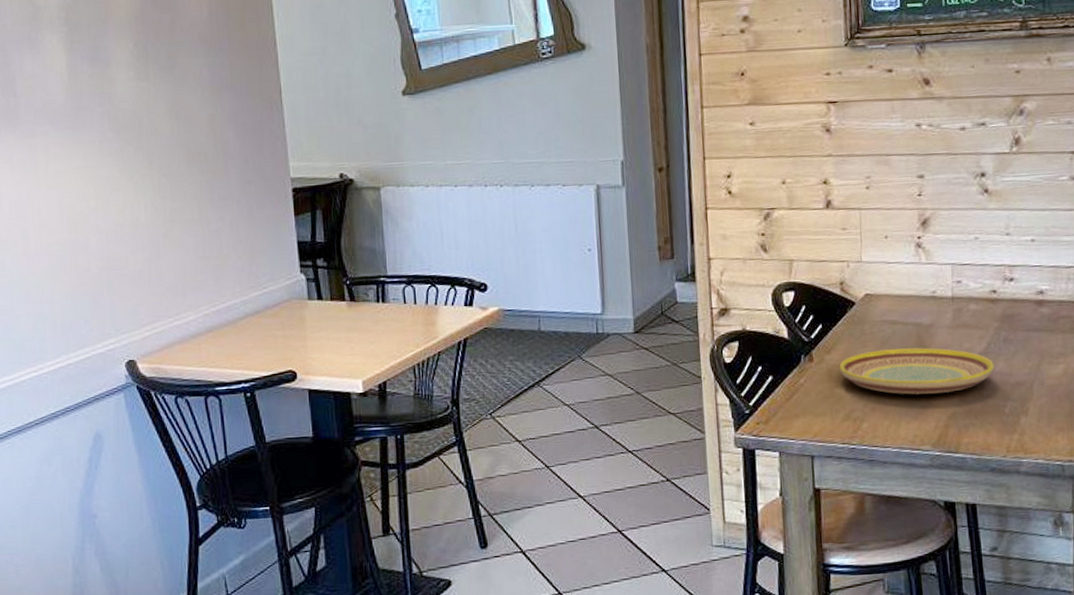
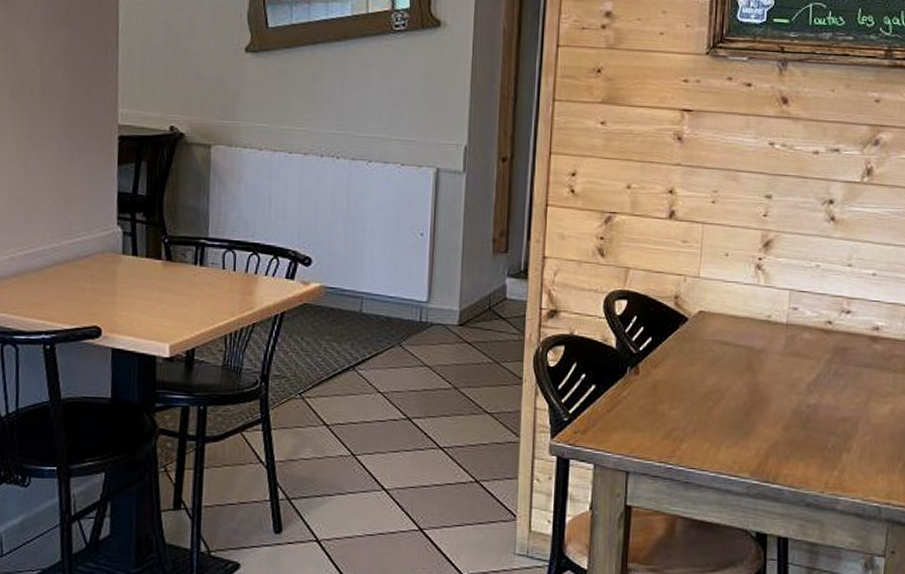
plate: present [839,347,994,395] -> none [664,370,821,421]

